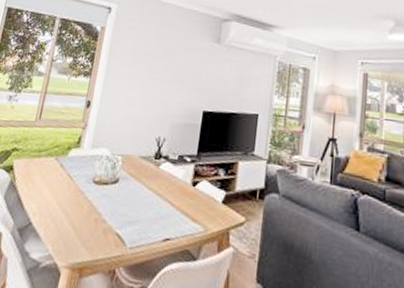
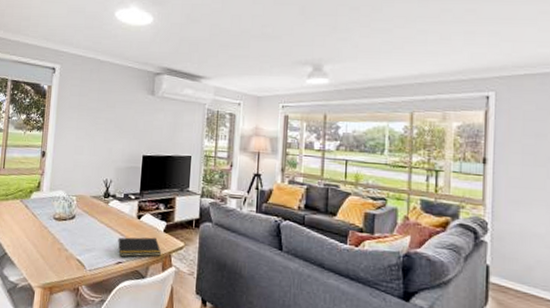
notepad: none [166,208,219,233] -> present [118,237,162,257]

